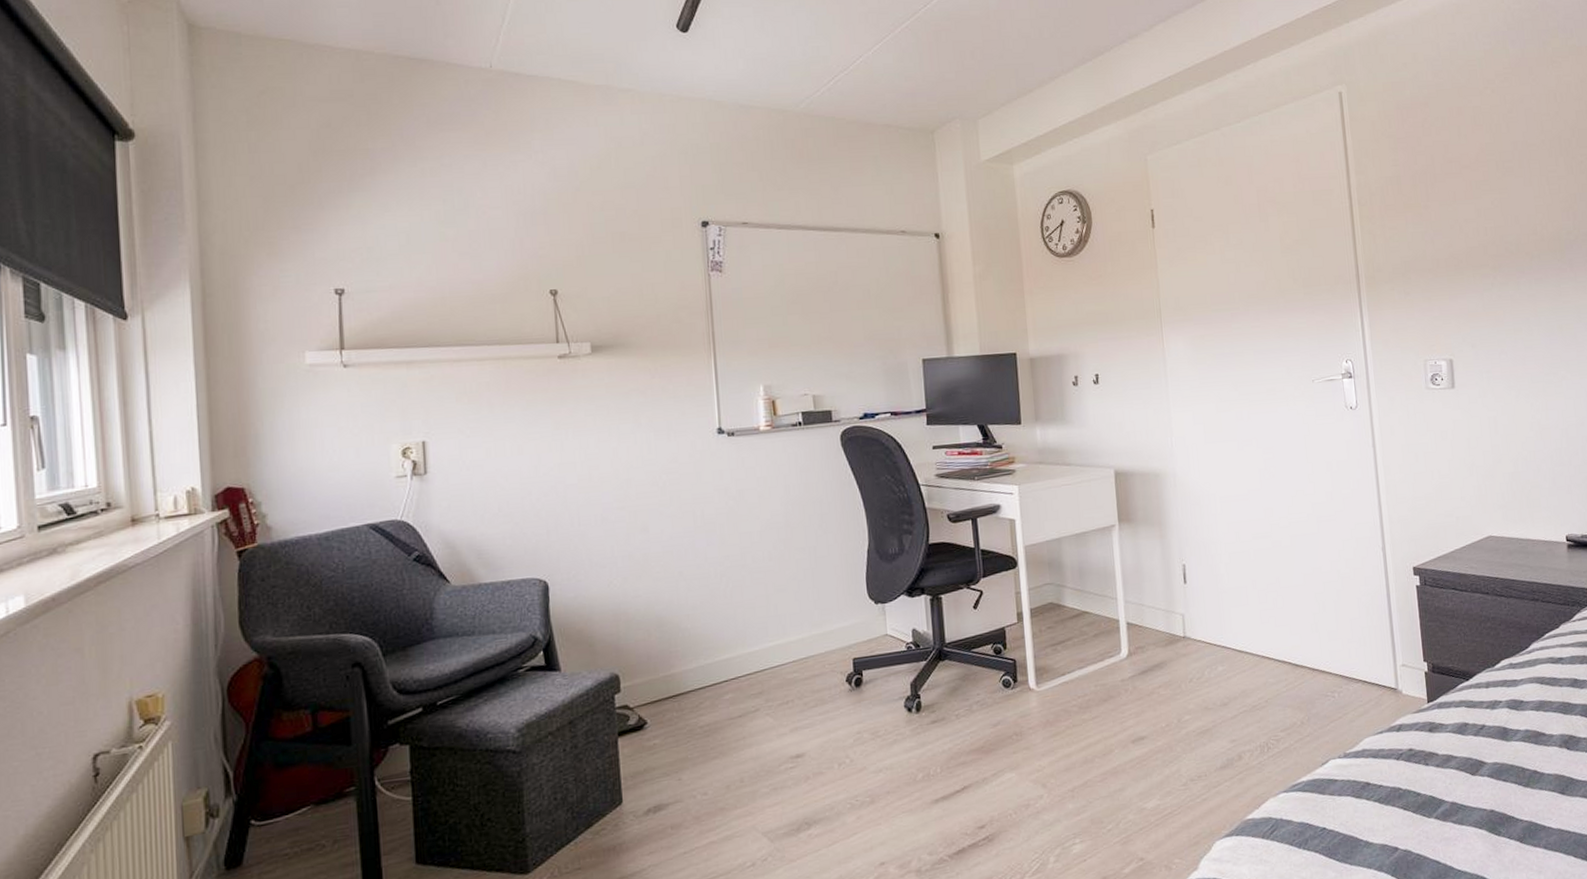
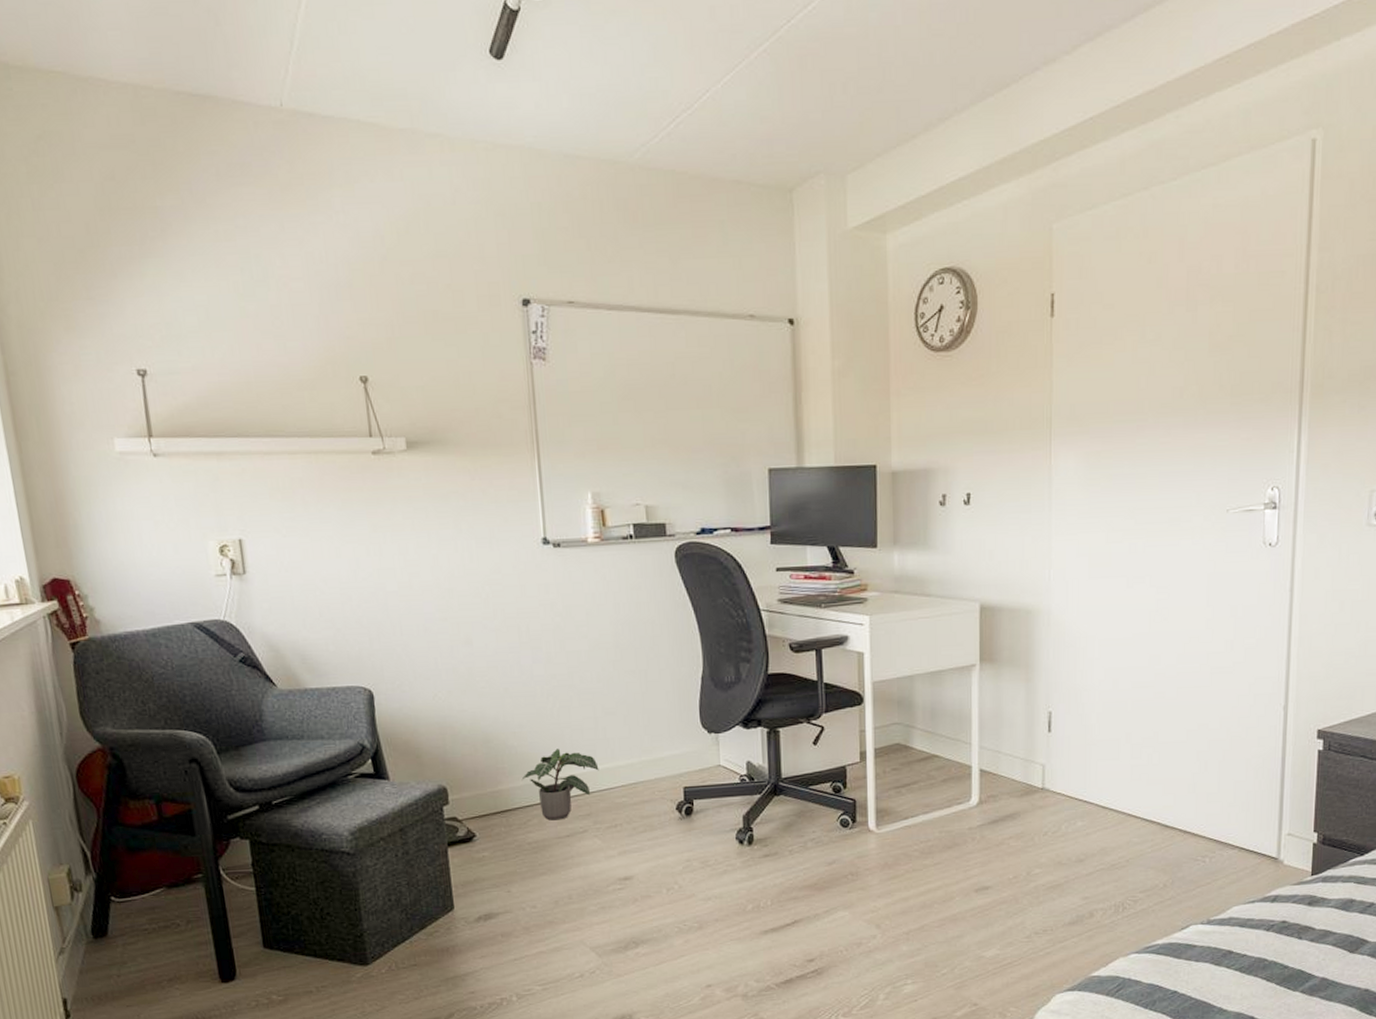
potted plant: none [694,628,771,702] -> present [521,748,599,821]

